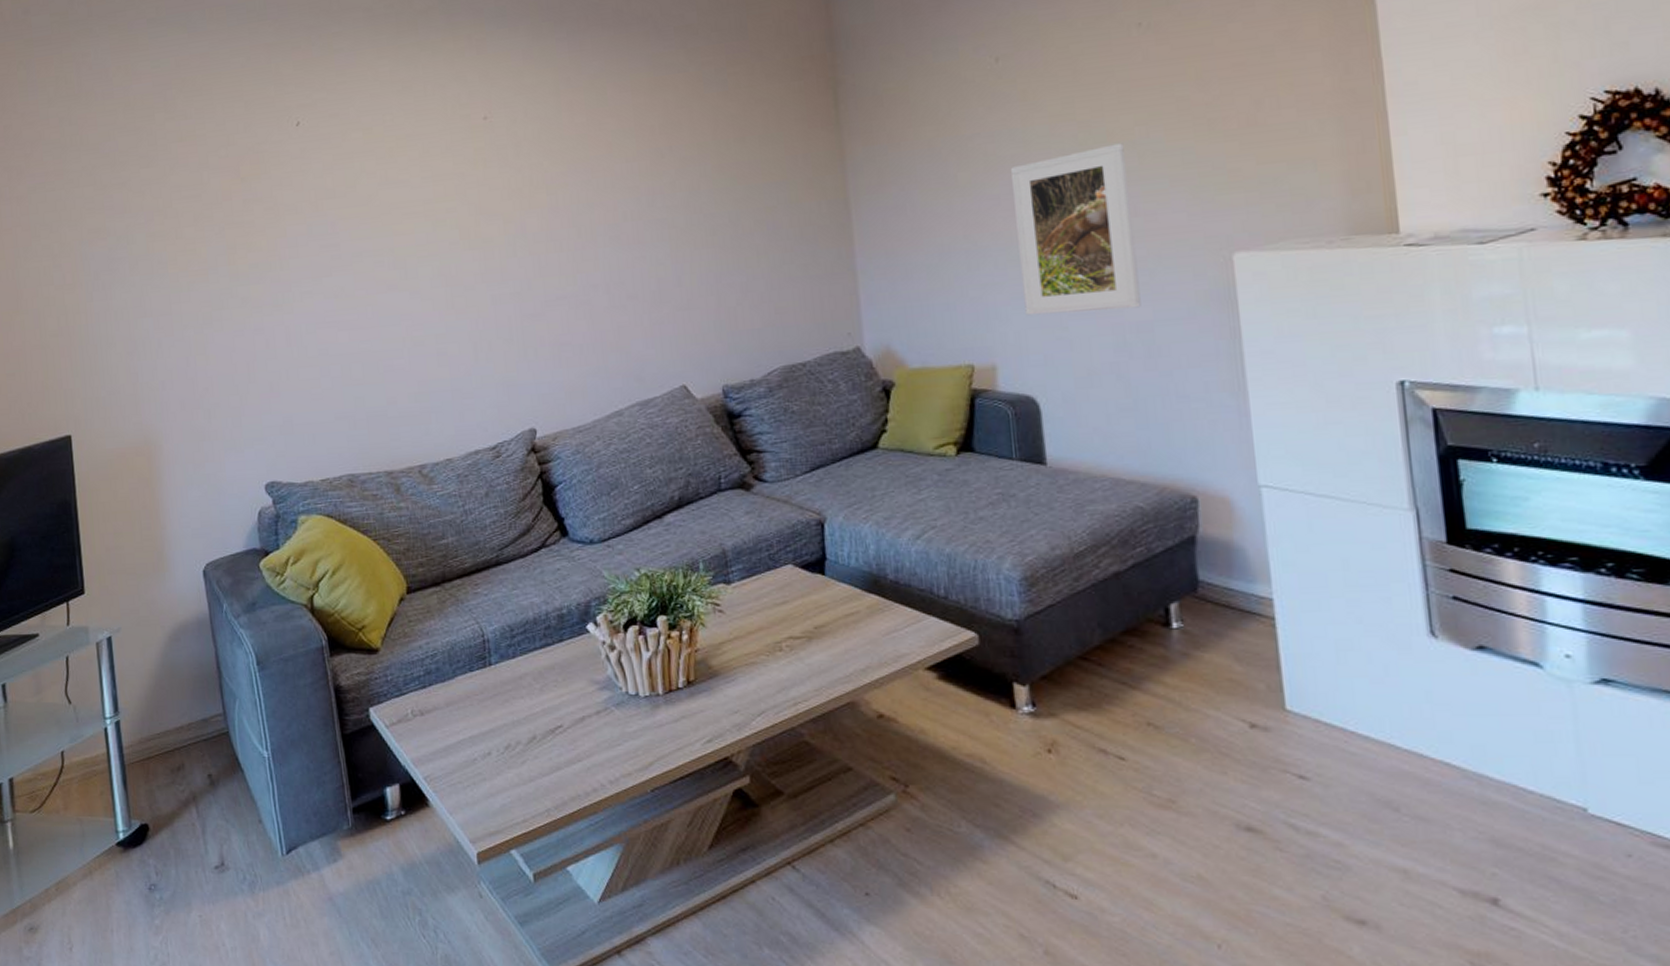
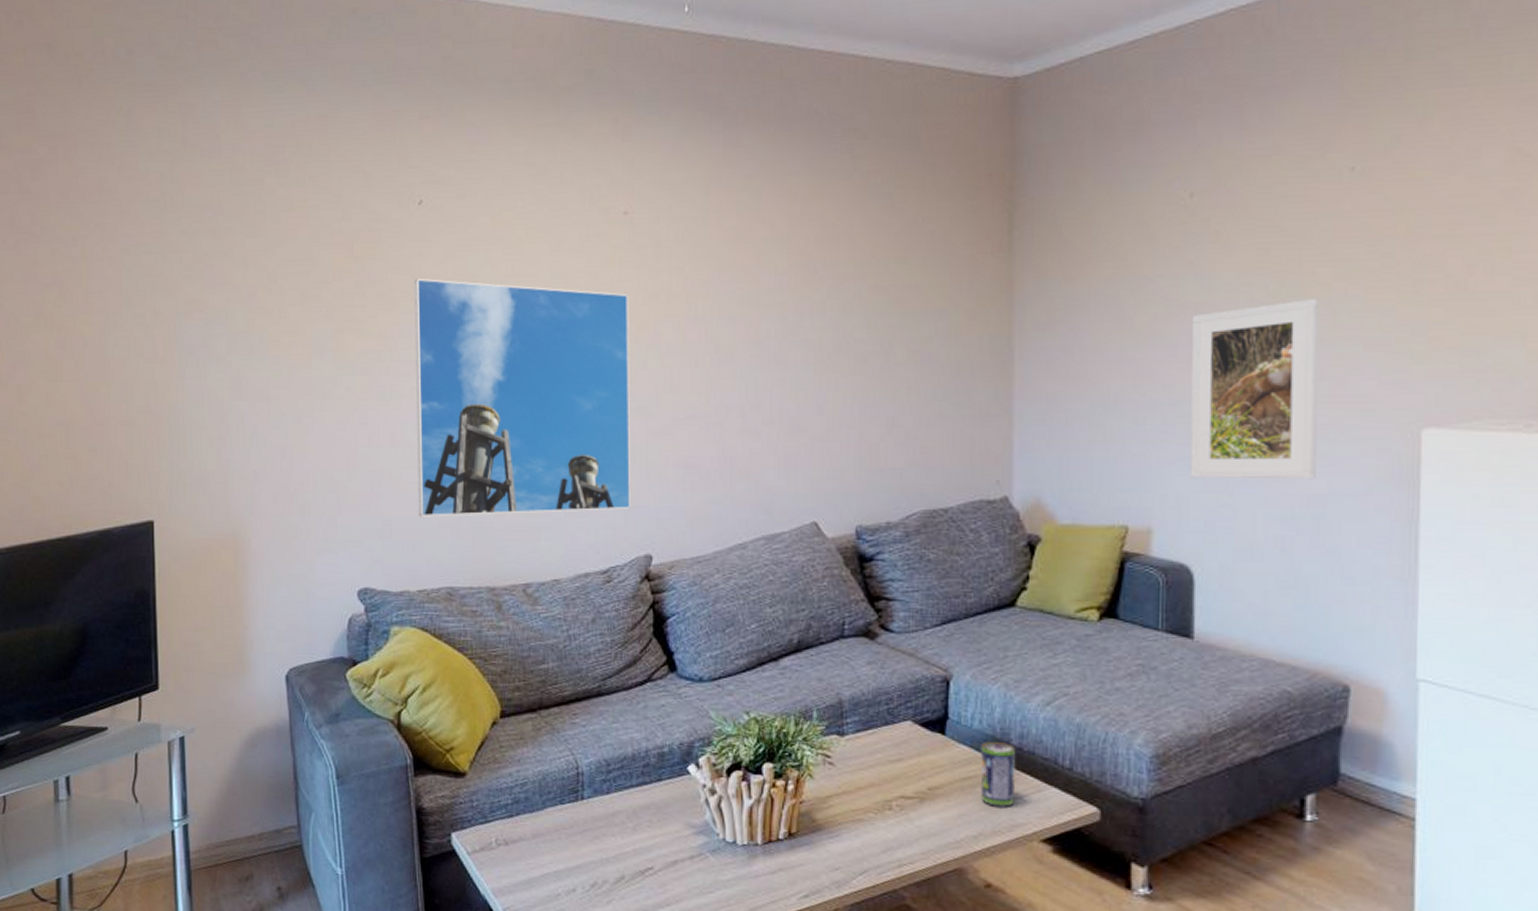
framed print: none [297,190,512,411] -> present [415,278,630,517]
beverage can: none [859,577,897,639] -> present [980,740,1015,807]

